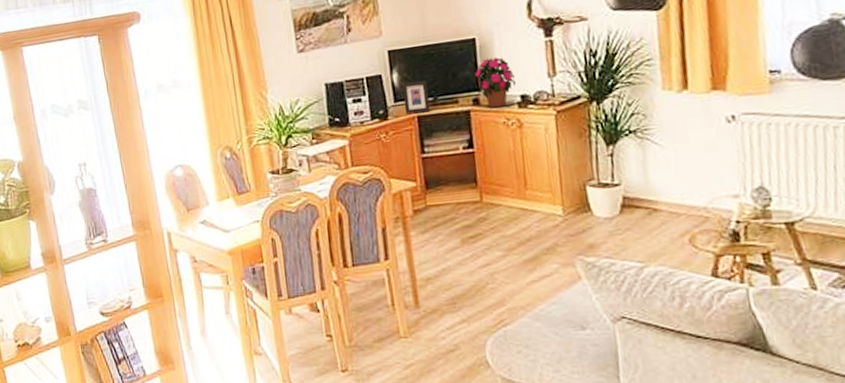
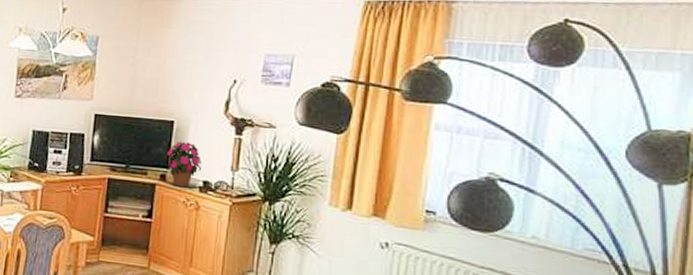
picture frame: present [402,81,430,114] -> none [98,145,124,177]

